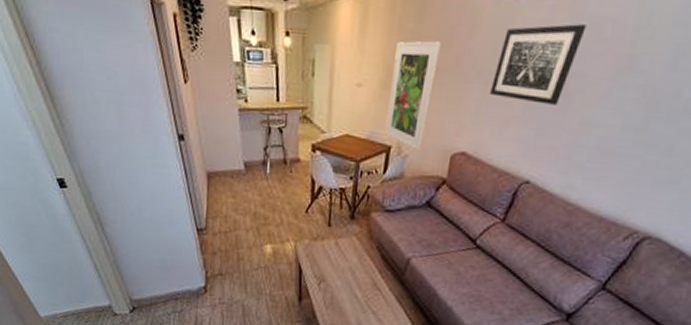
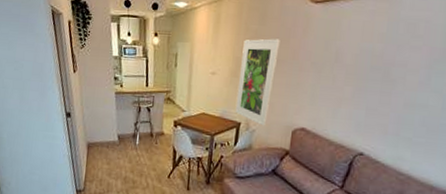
wall art: present [490,24,587,105] -> none [324,24,402,89]

